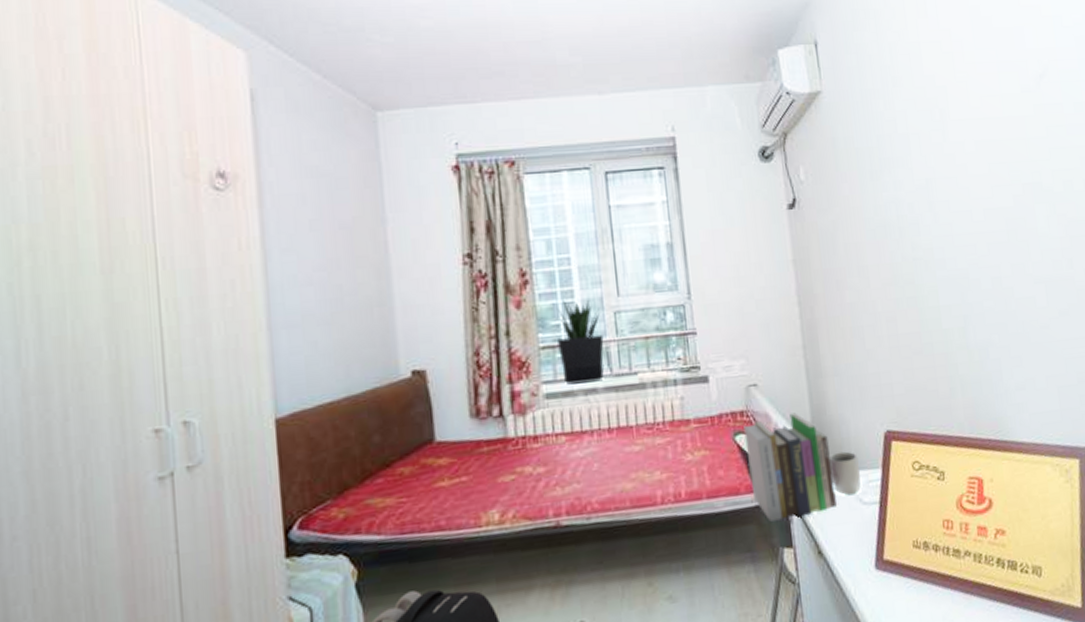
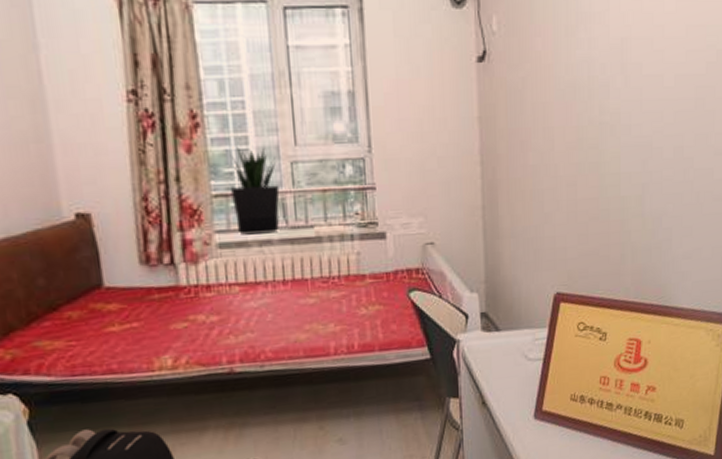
books: present [743,413,837,522] -> none [418,272,503,374]
mug: present [829,451,862,496] -> none [499,310,529,352]

